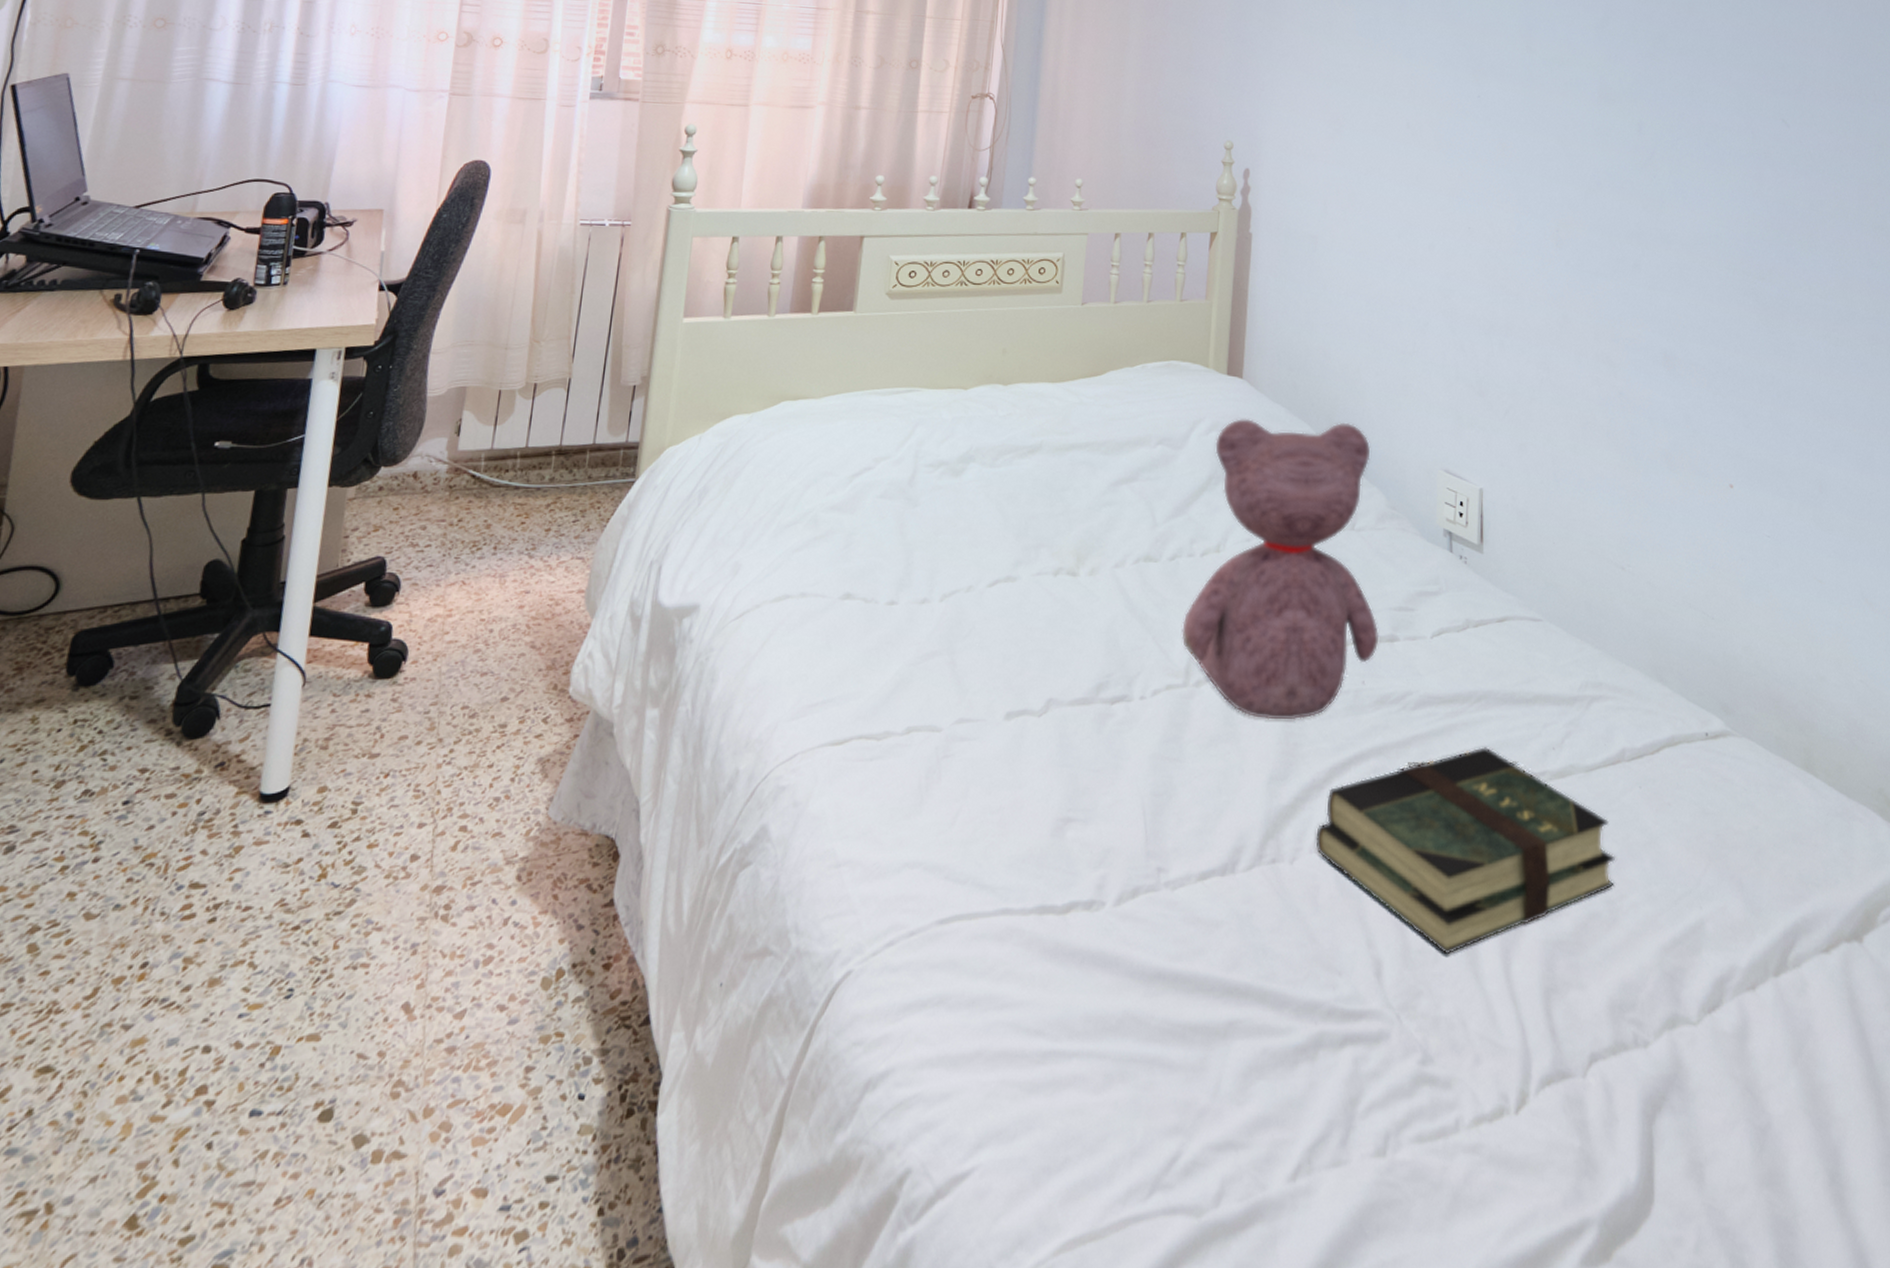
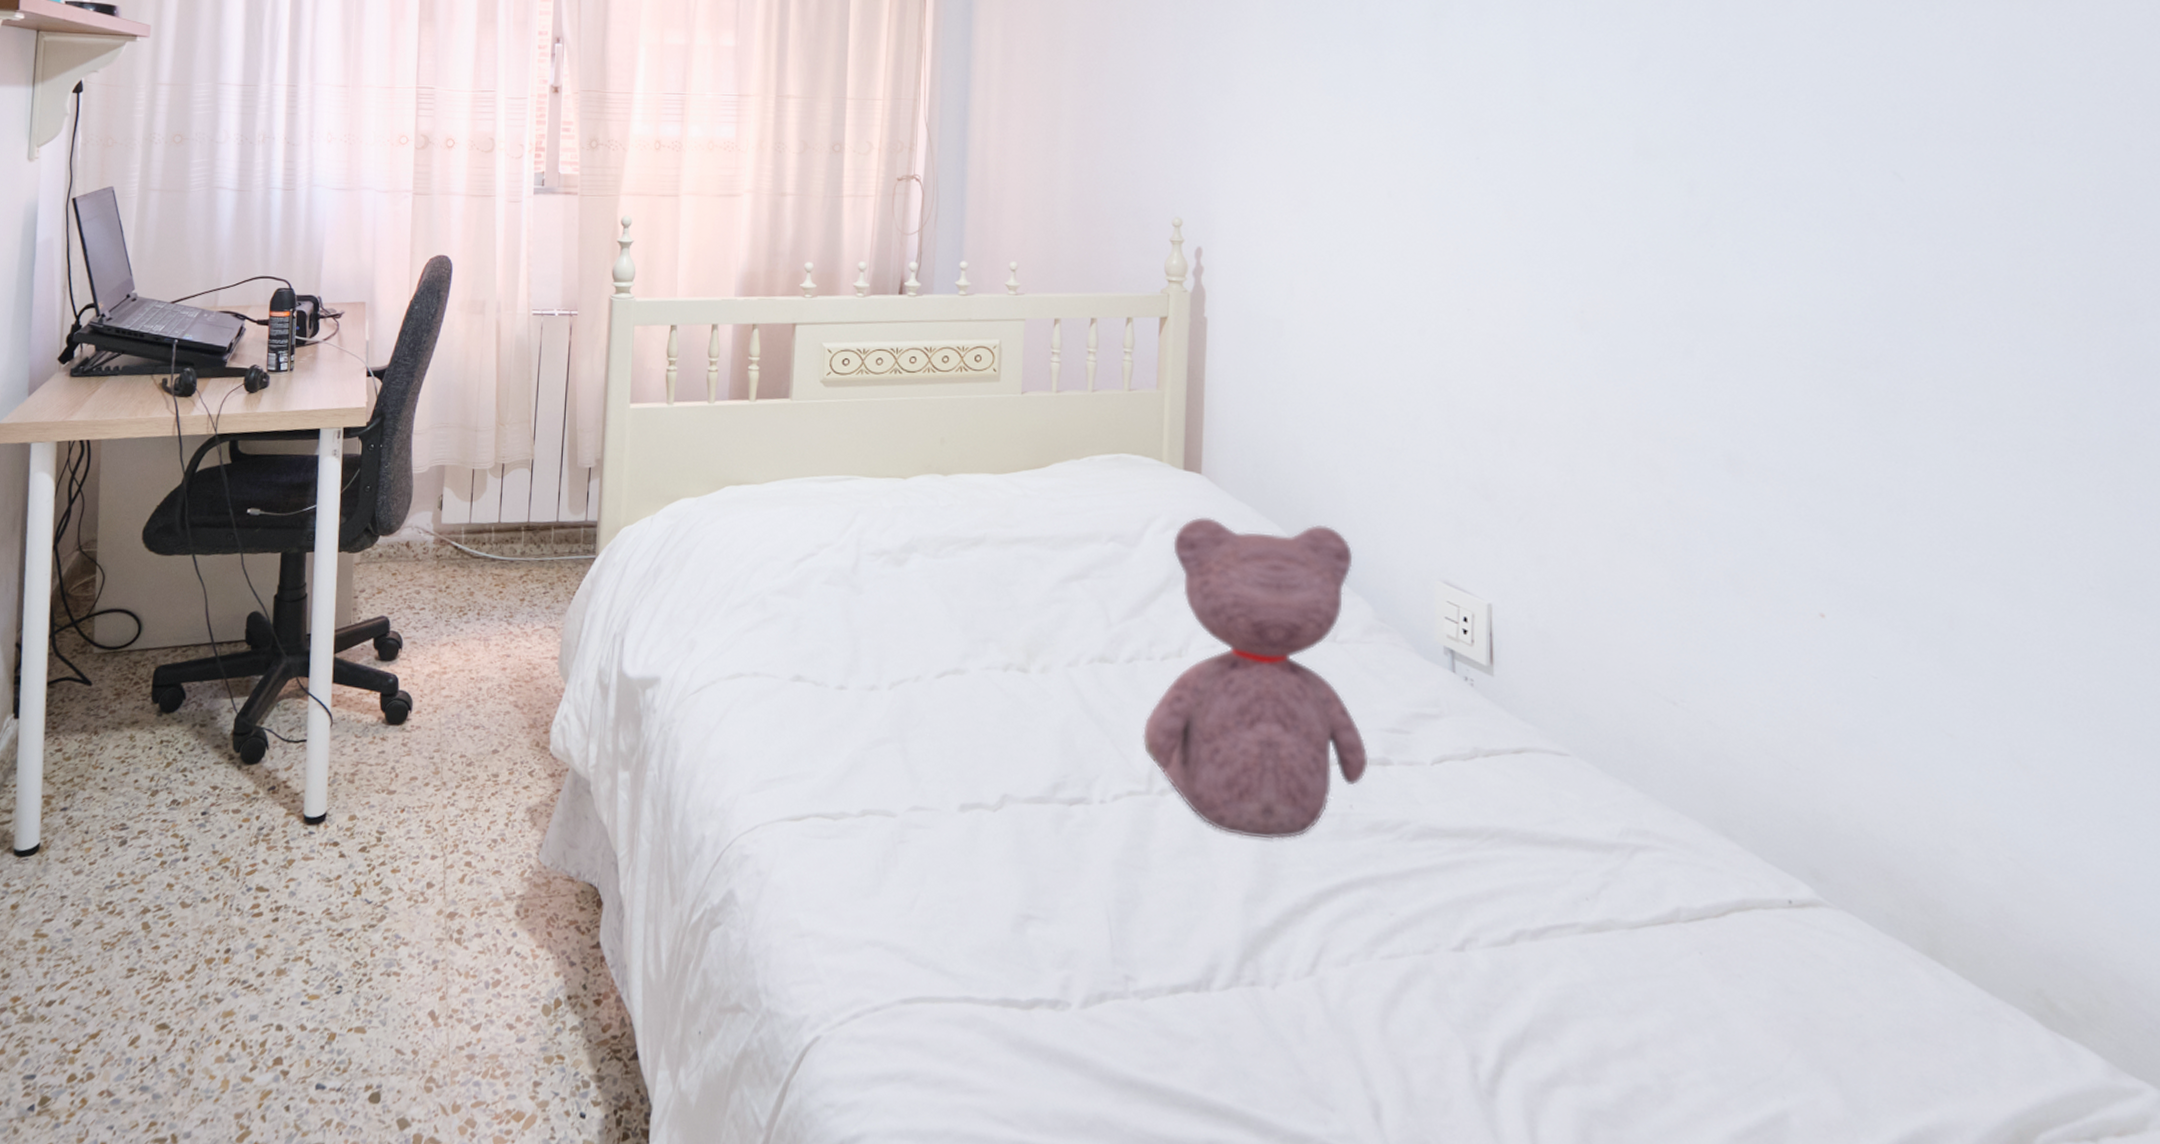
book: present [1316,747,1615,955] -> none [1300,888,1668,1108]

